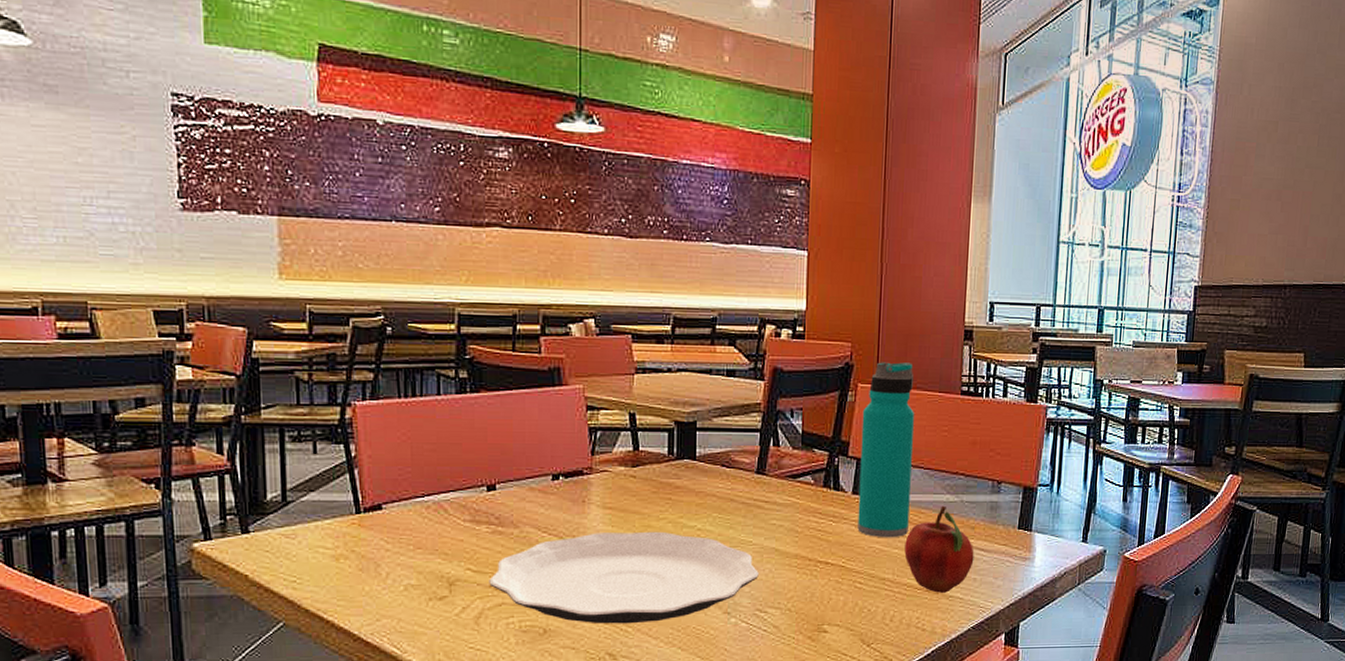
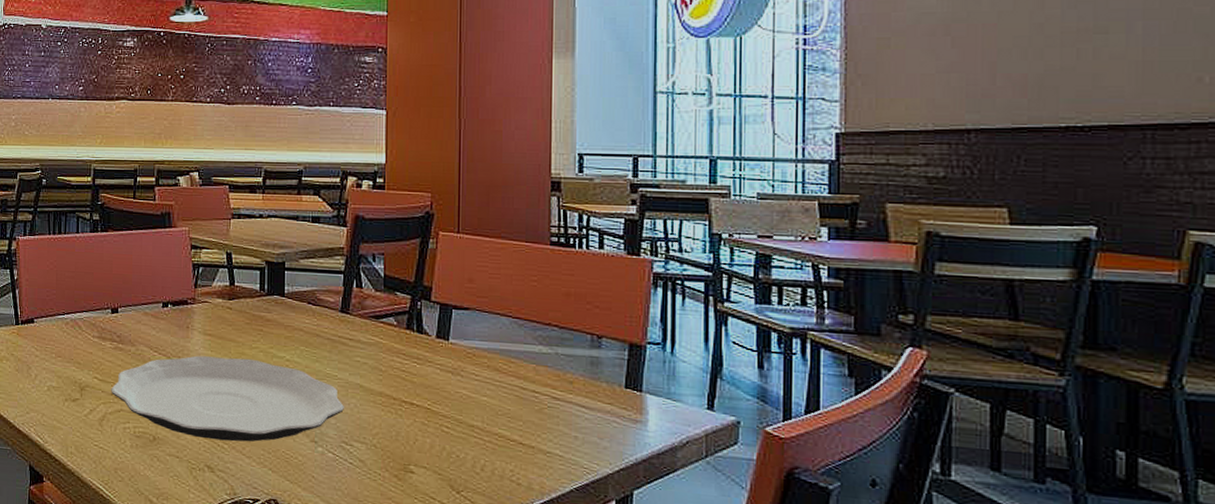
water bottle: present [857,362,914,538] -> none [443,211,499,385]
fruit: present [904,505,974,593] -> none [494,356,574,448]

